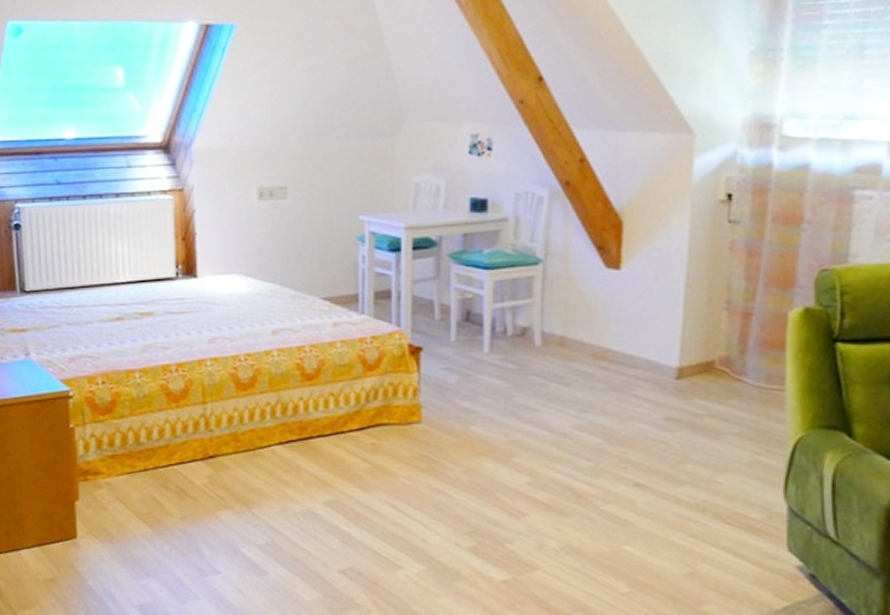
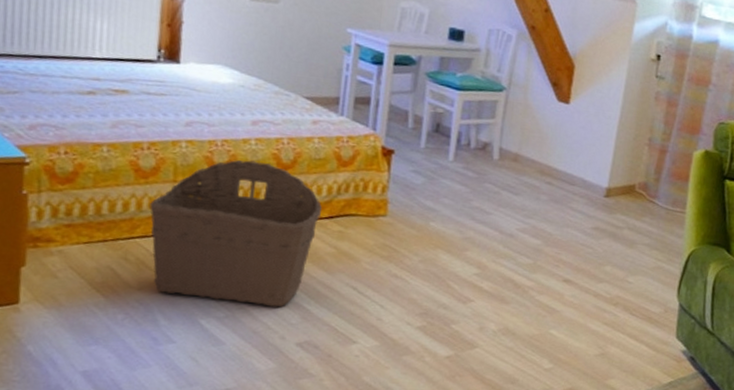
wicker basket: none [183,373,351,531] -> present [149,160,322,307]

